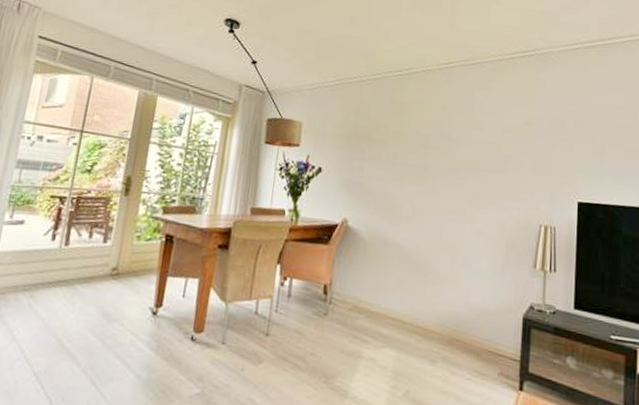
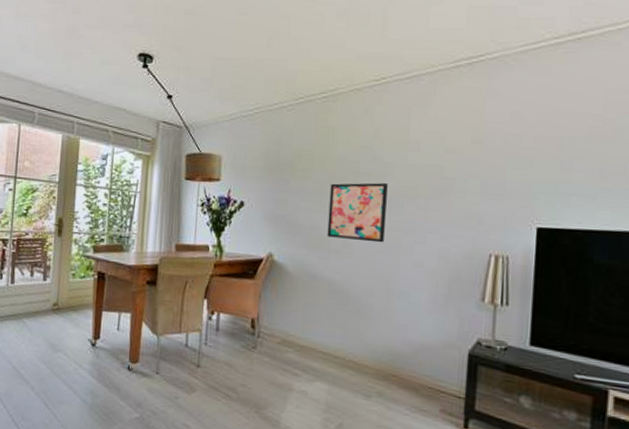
wall art: none [399,154,454,212] -> present [327,182,388,243]

